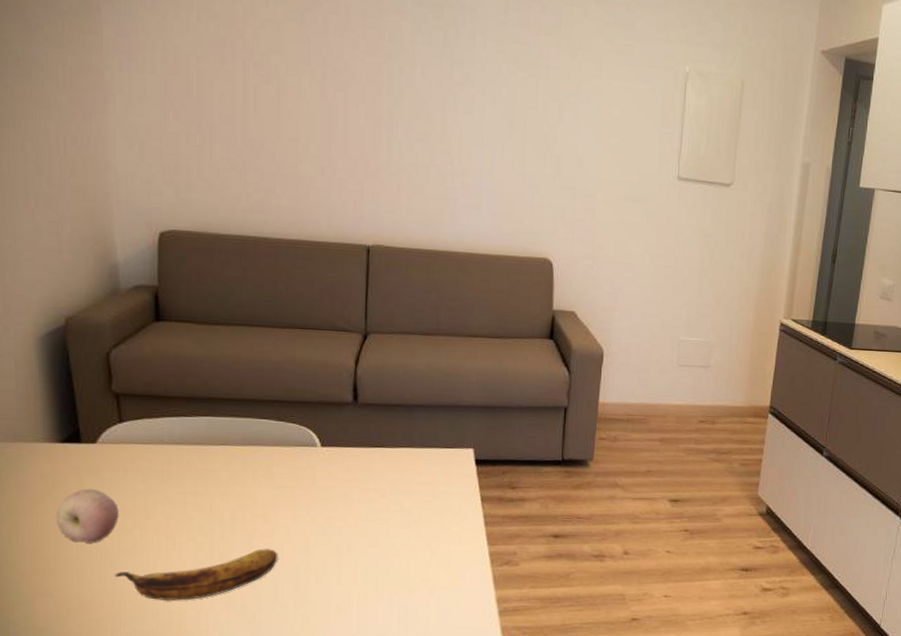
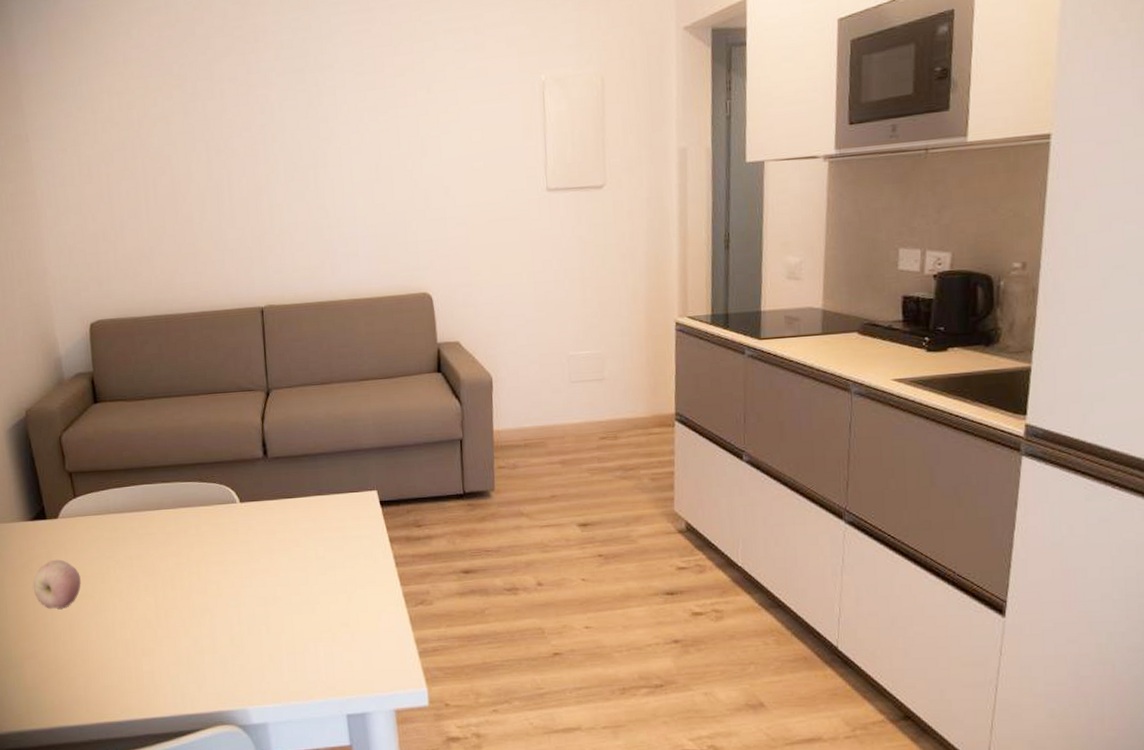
banana: present [114,549,278,601] -> none [82,603,214,658]

